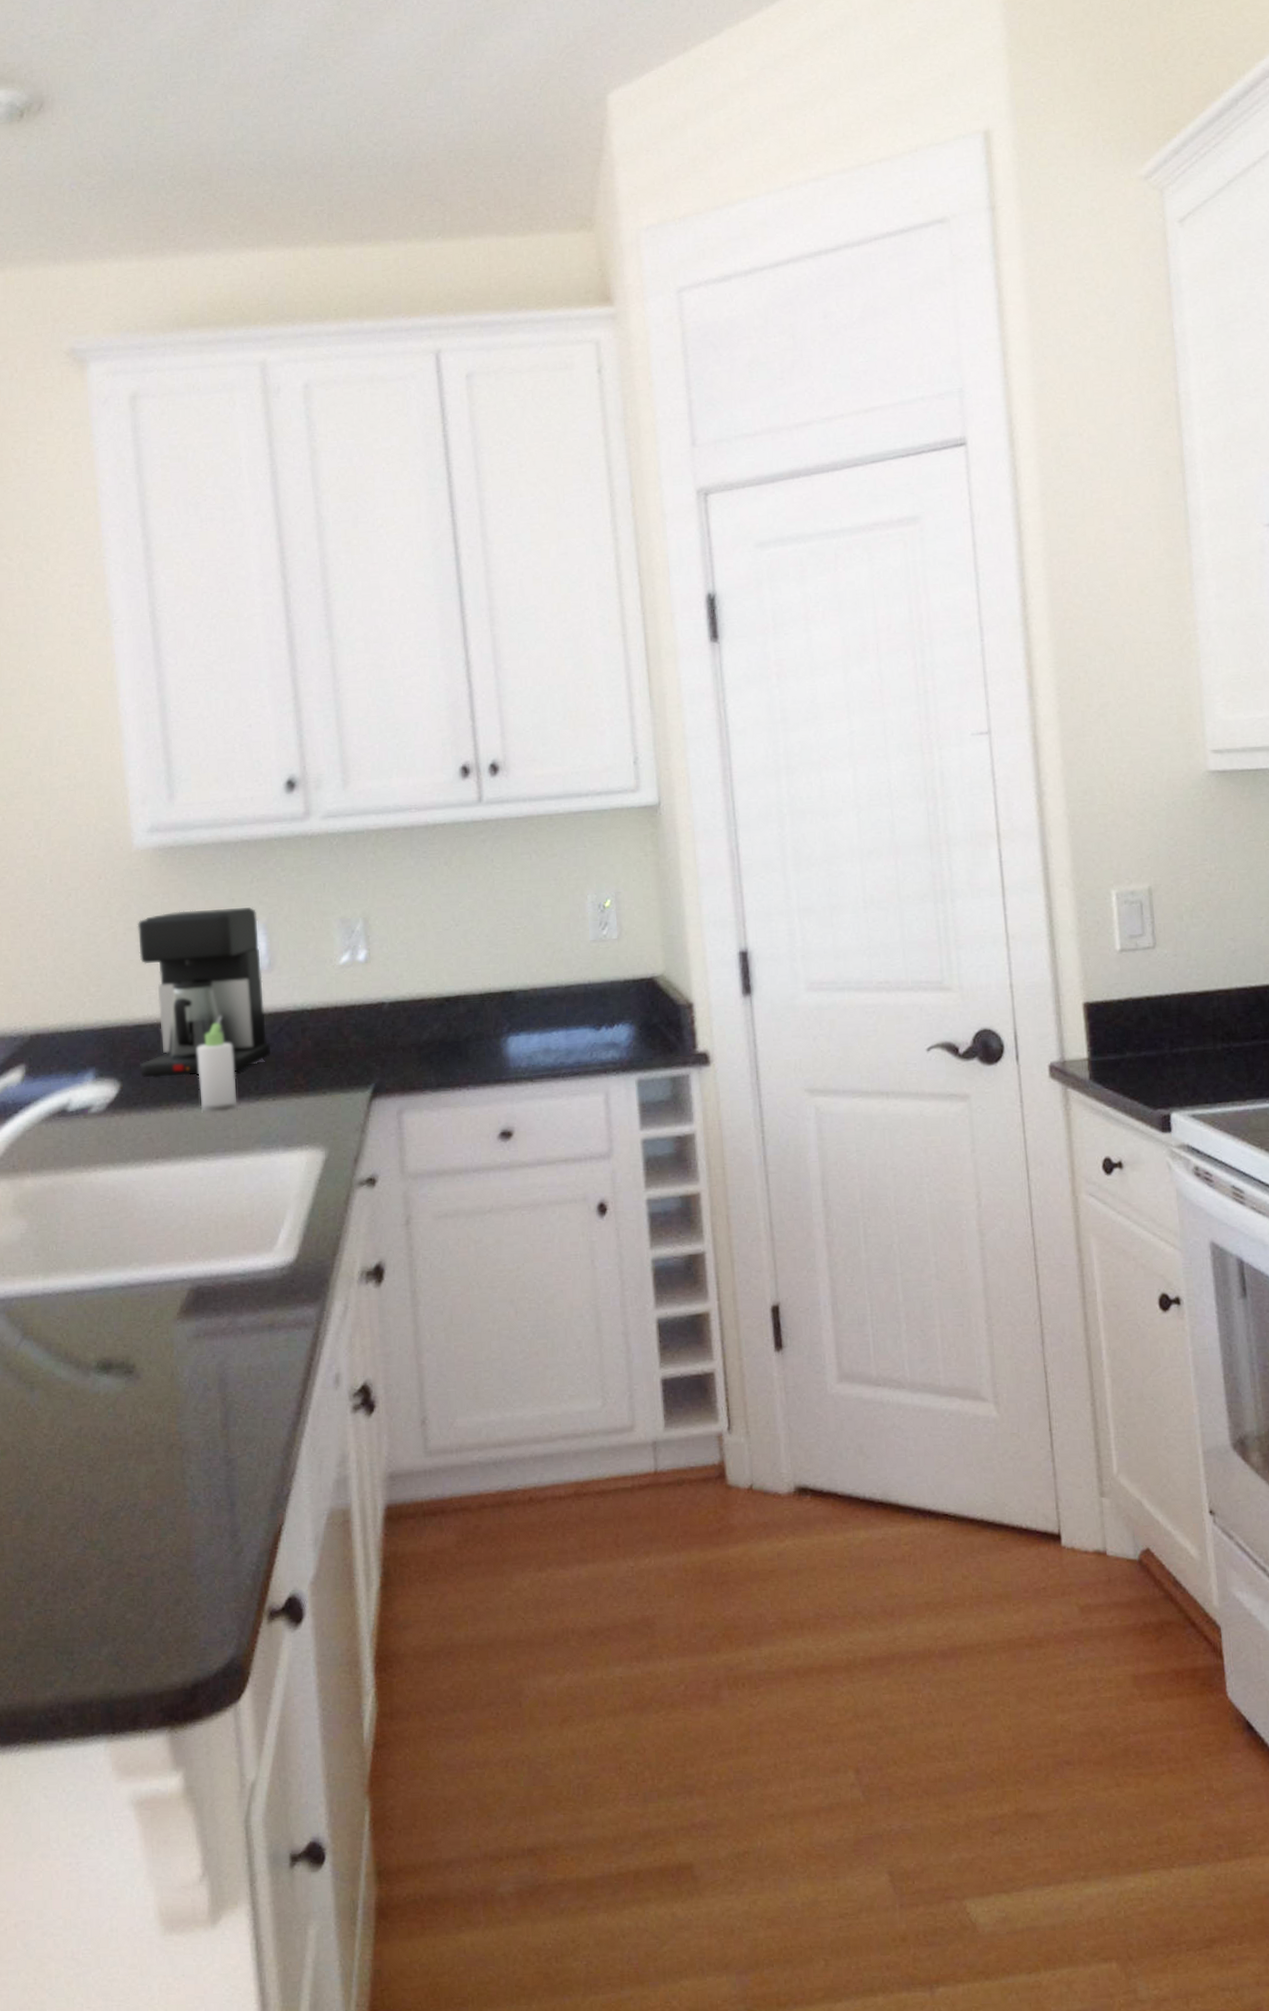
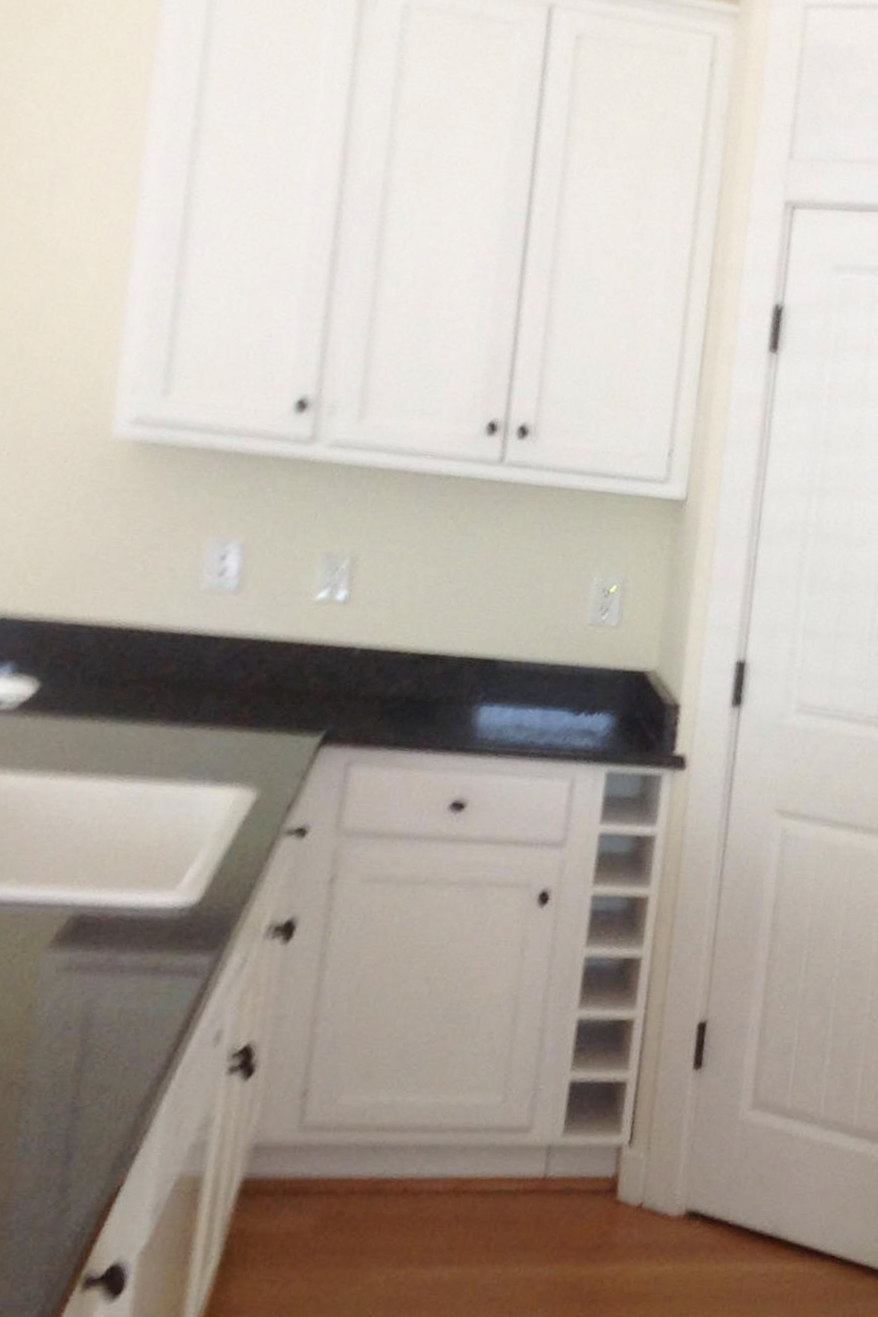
coffee maker: present [137,907,271,1078] -> none [65,511,235,693]
bottle: present [197,1015,238,1113] -> none [126,630,178,734]

